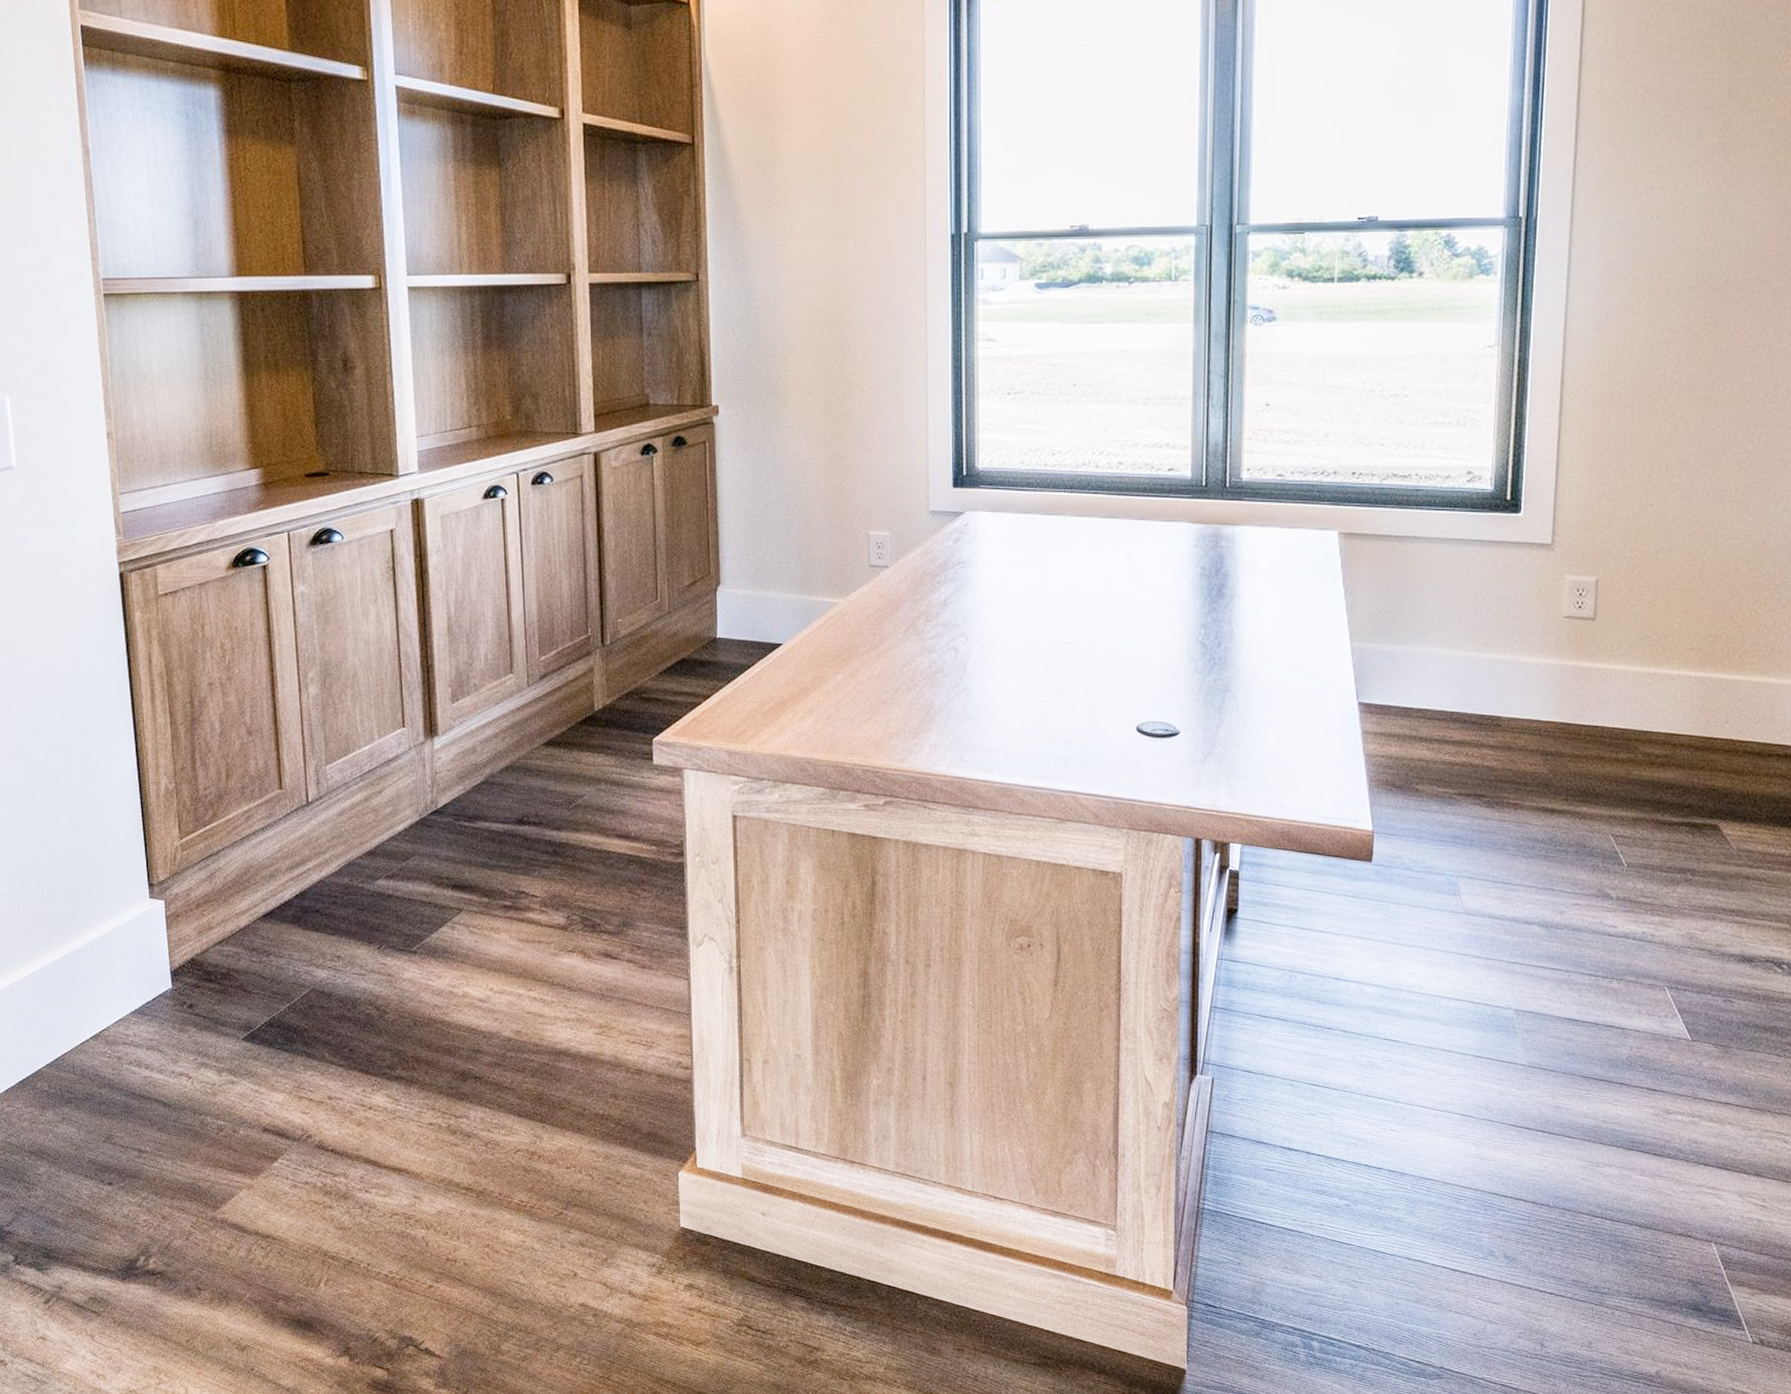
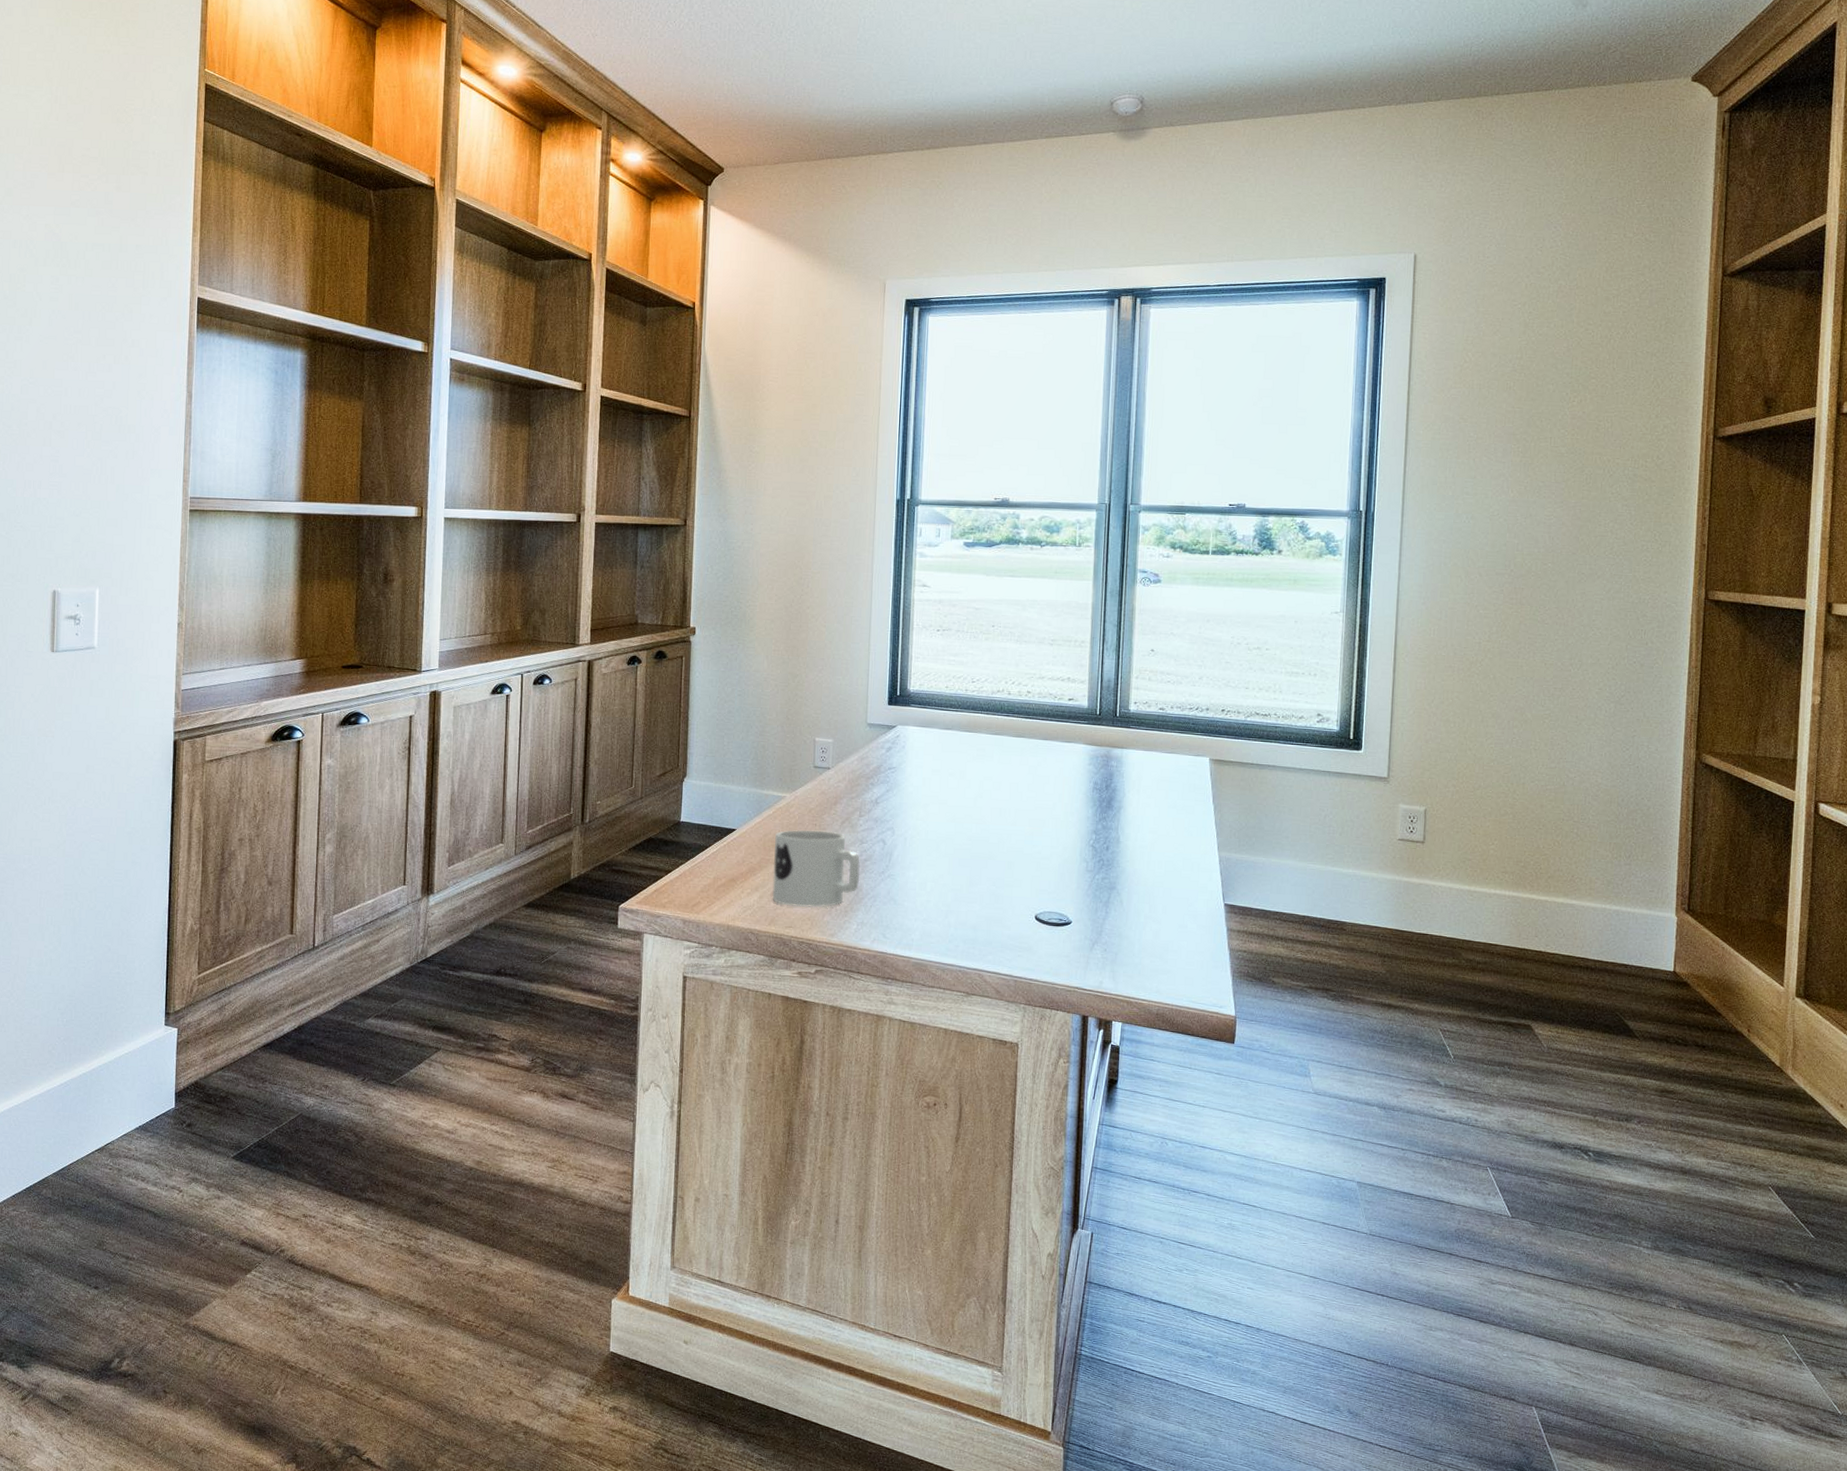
mug: none [828,640,930,731] -> present [772,829,860,908]

